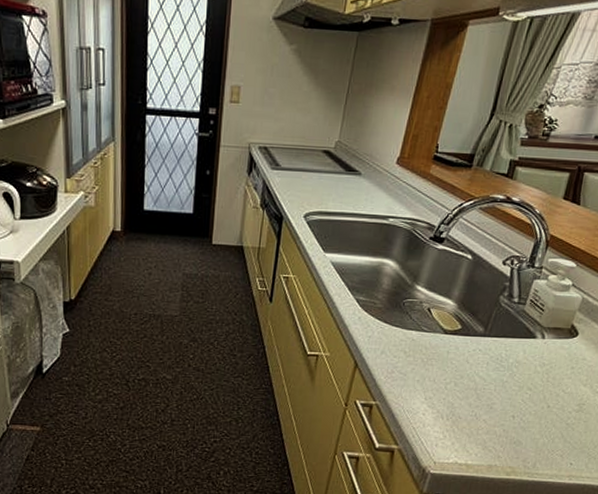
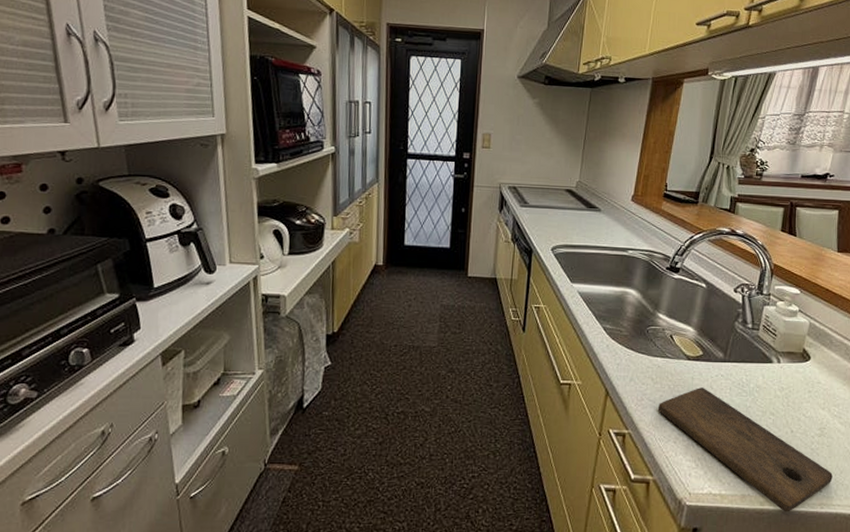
cutting board: none [408,362,586,483] -> present [657,388,833,512]

